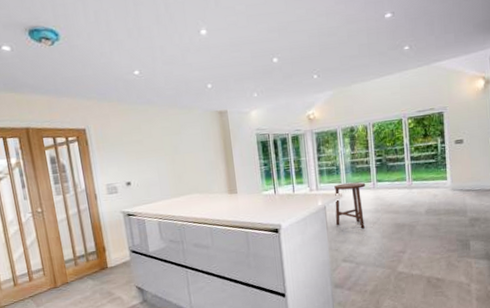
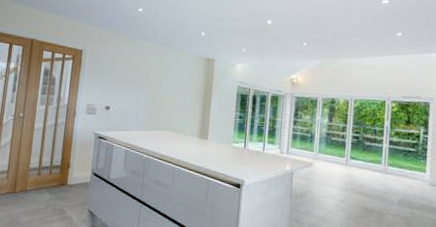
bar stool: present [334,182,366,229] -> none [300,152,339,204]

